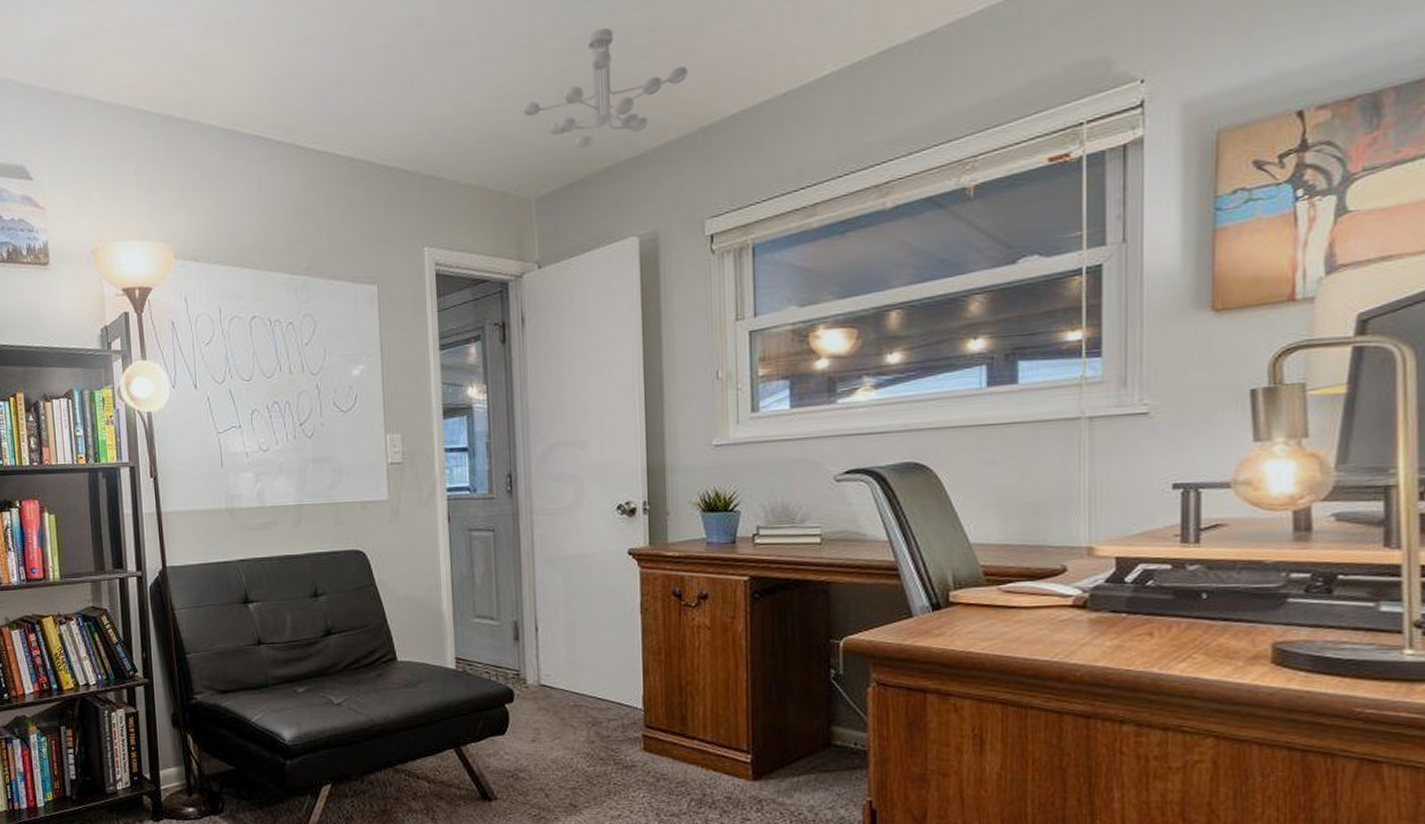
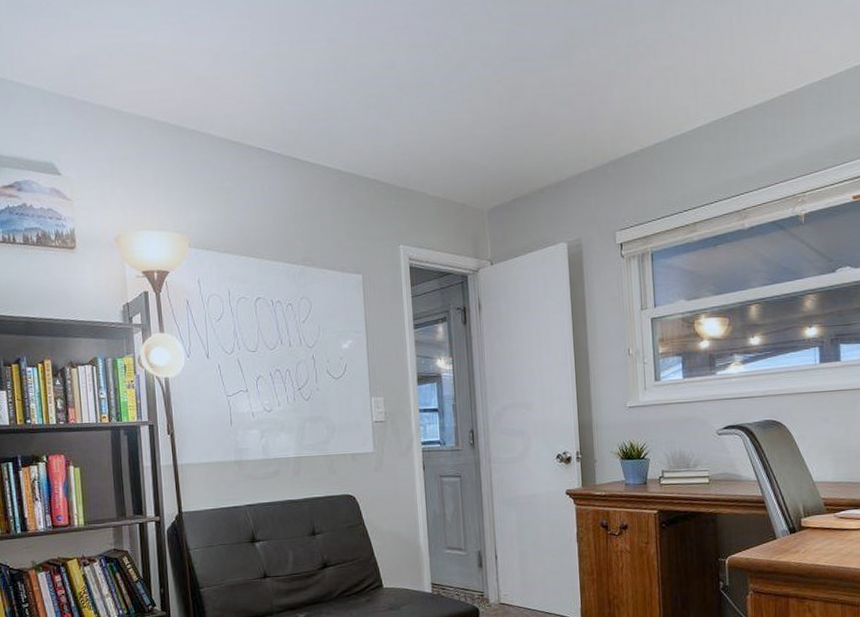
ceiling light fixture: present [522,28,688,148] -> none [475,81,600,172]

